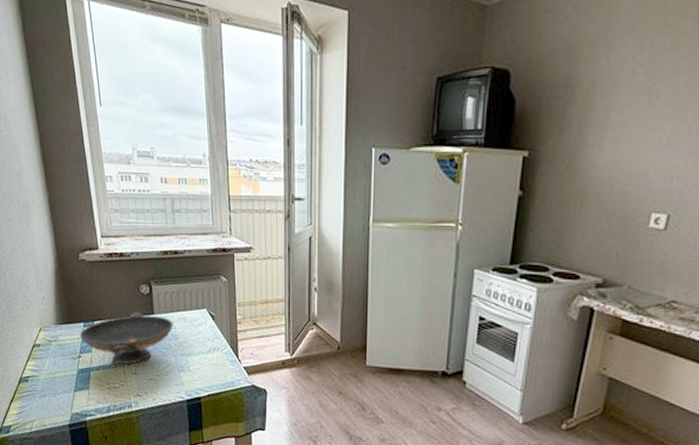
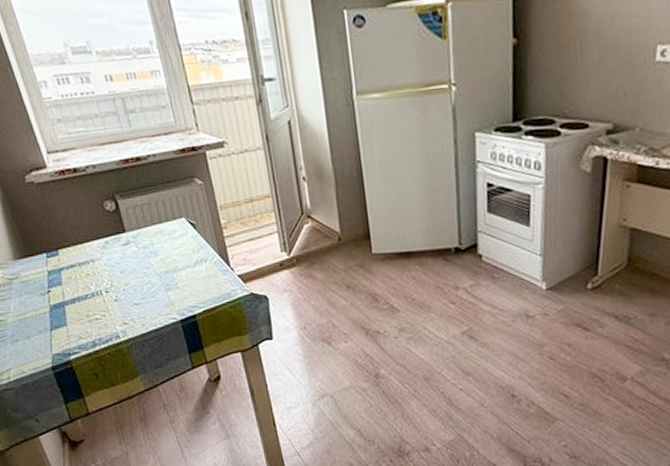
decorative bowl: present [79,312,173,365] -> none [43,232,151,294]

